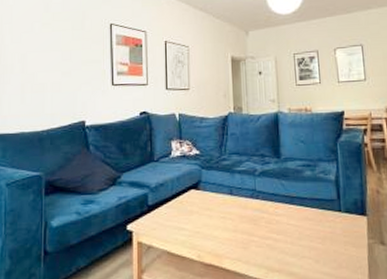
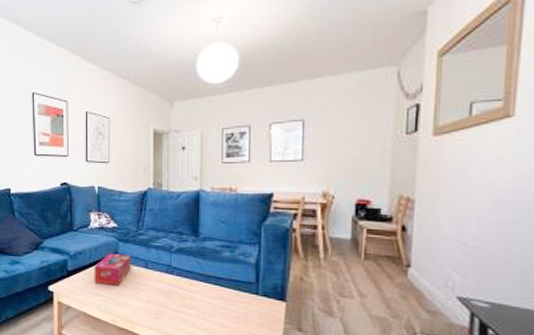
tissue box: none [177,182,216,217] -> present [94,253,131,286]

